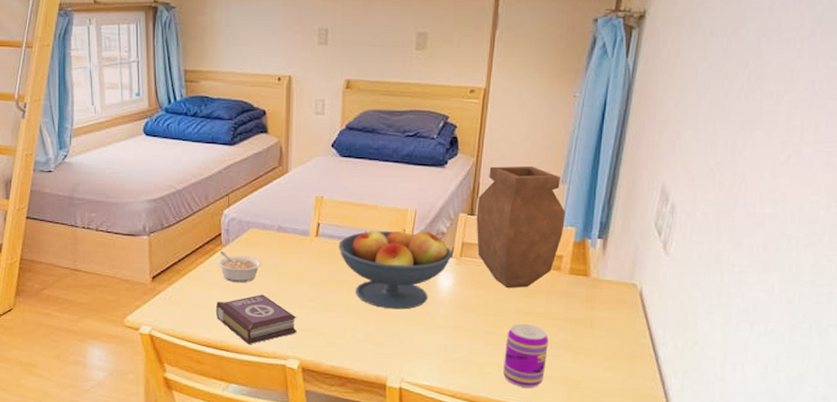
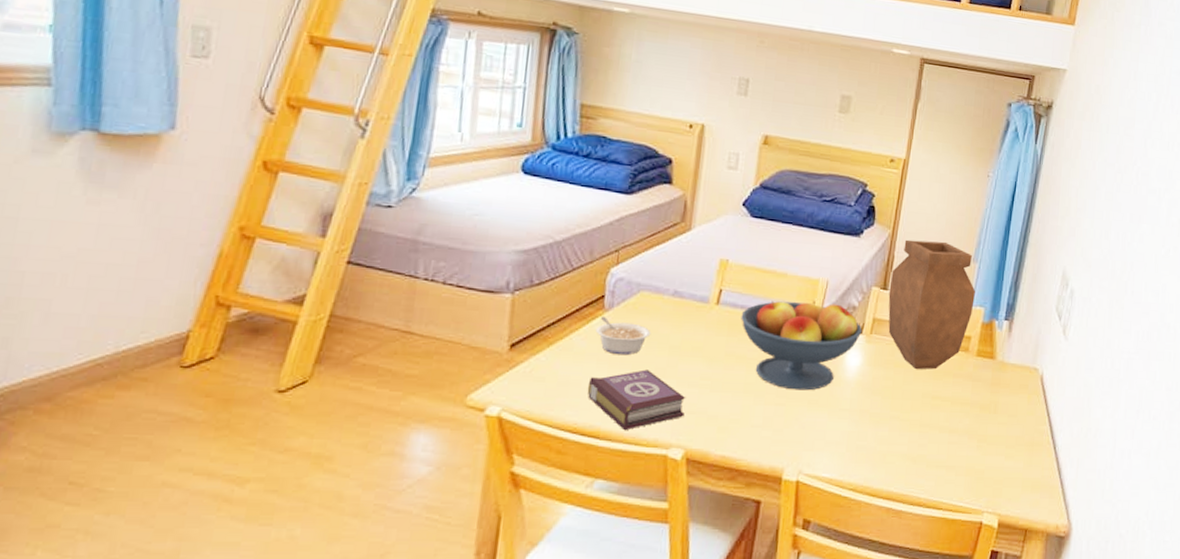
beverage can: present [503,323,549,388] -> none [907,408,954,479]

